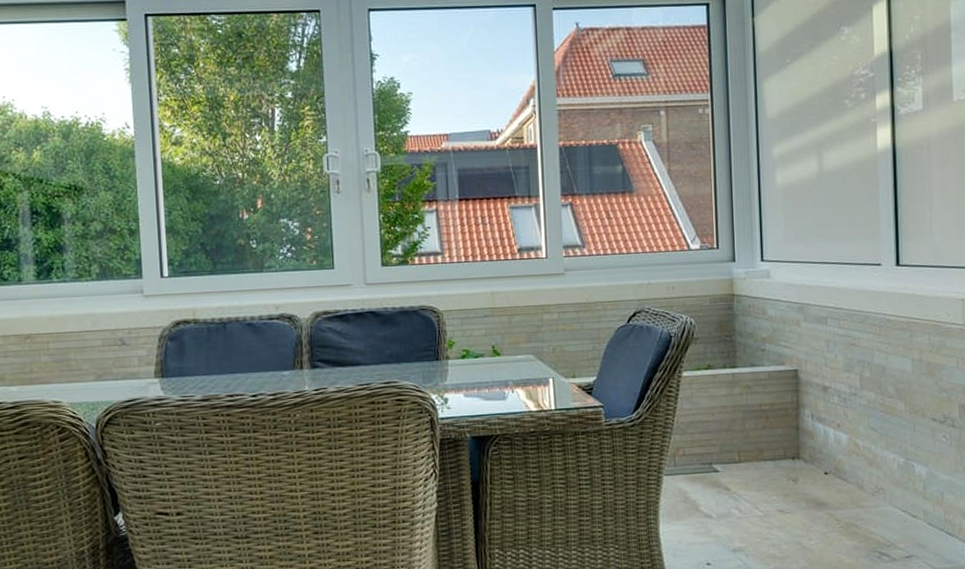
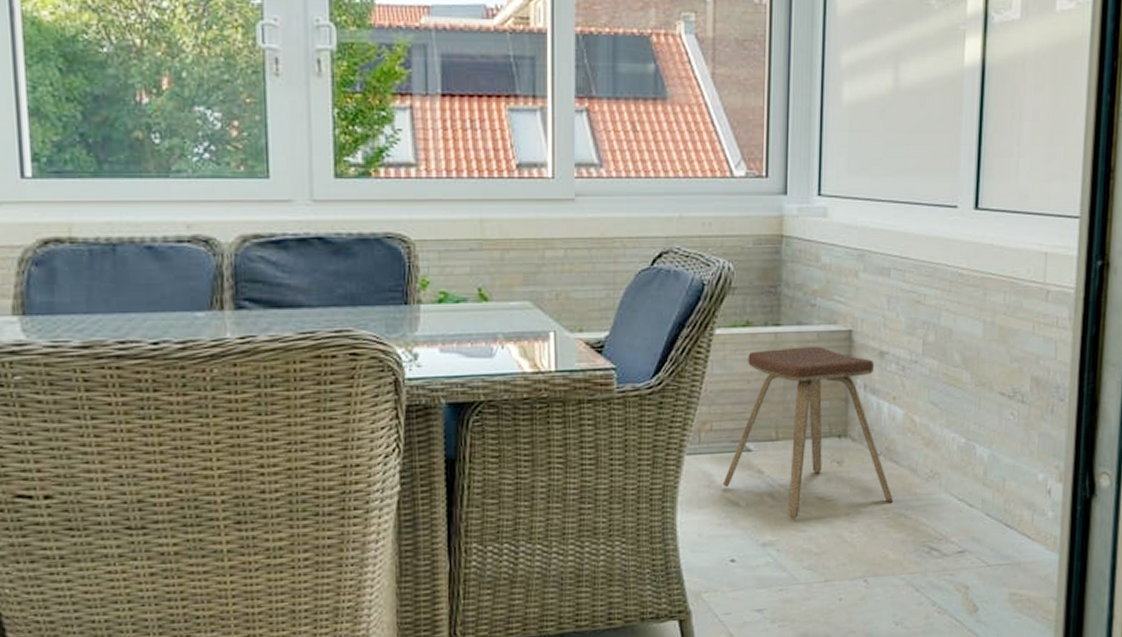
music stool: none [696,383,844,529] -> present [722,346,893,519]

